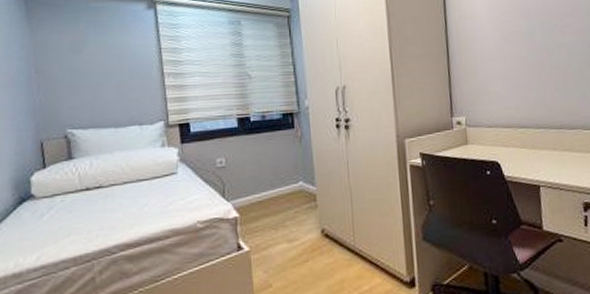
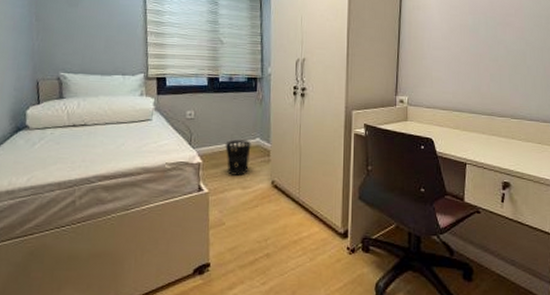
wastebasket: none [264,185,294,228] -> present [225,139,251,176]

